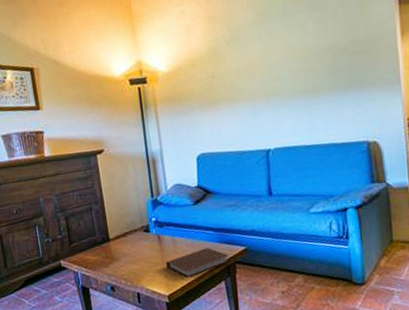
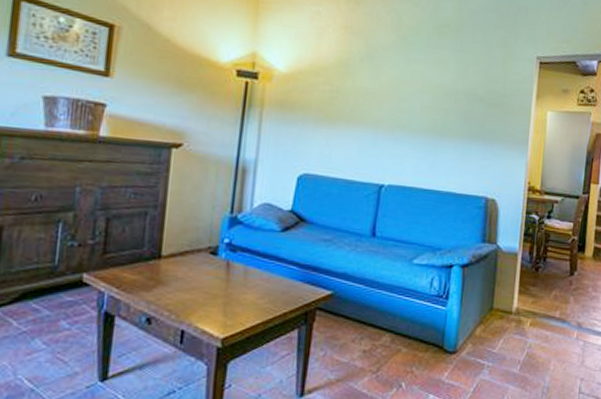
notebook: present [166,248,230,278] -> none [229,285,310,319]

